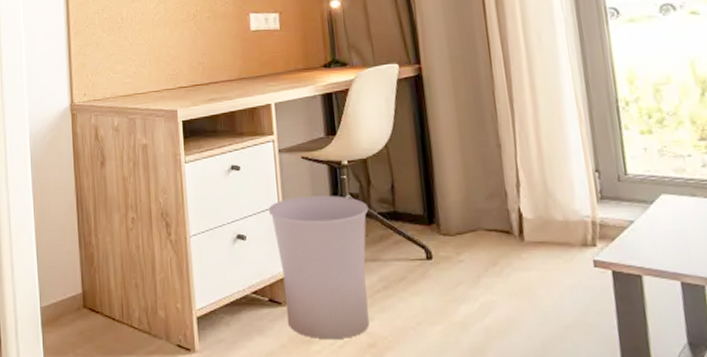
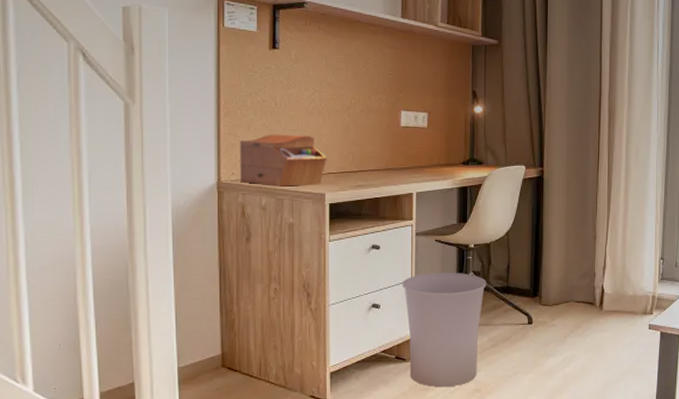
sewing box: none [90,49,176,106] -> present [240,134,327,188]

